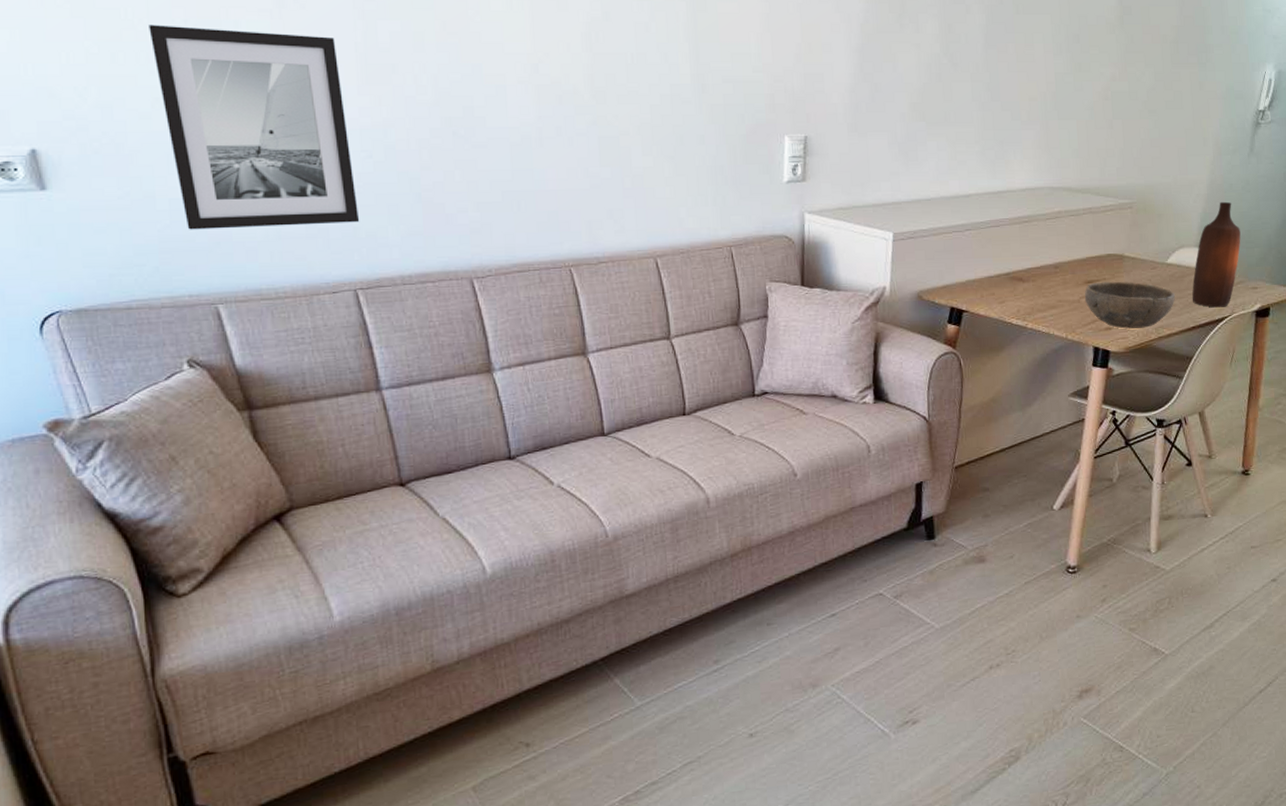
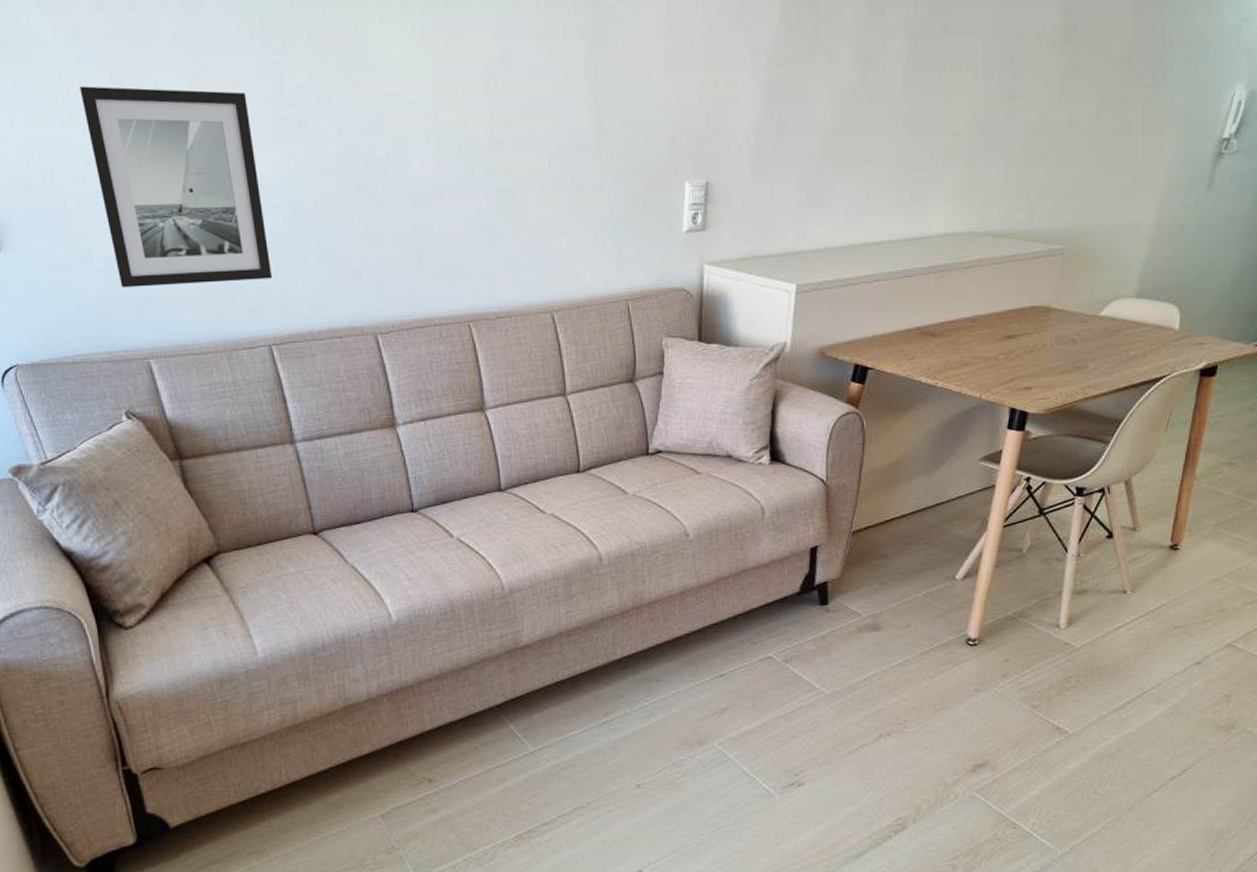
bowl: present [1084,281,1175,329] -> none [1003,336,1106,389]
bottle: present [1192,201,1241,308] -> none [1126,245,1189,366]

